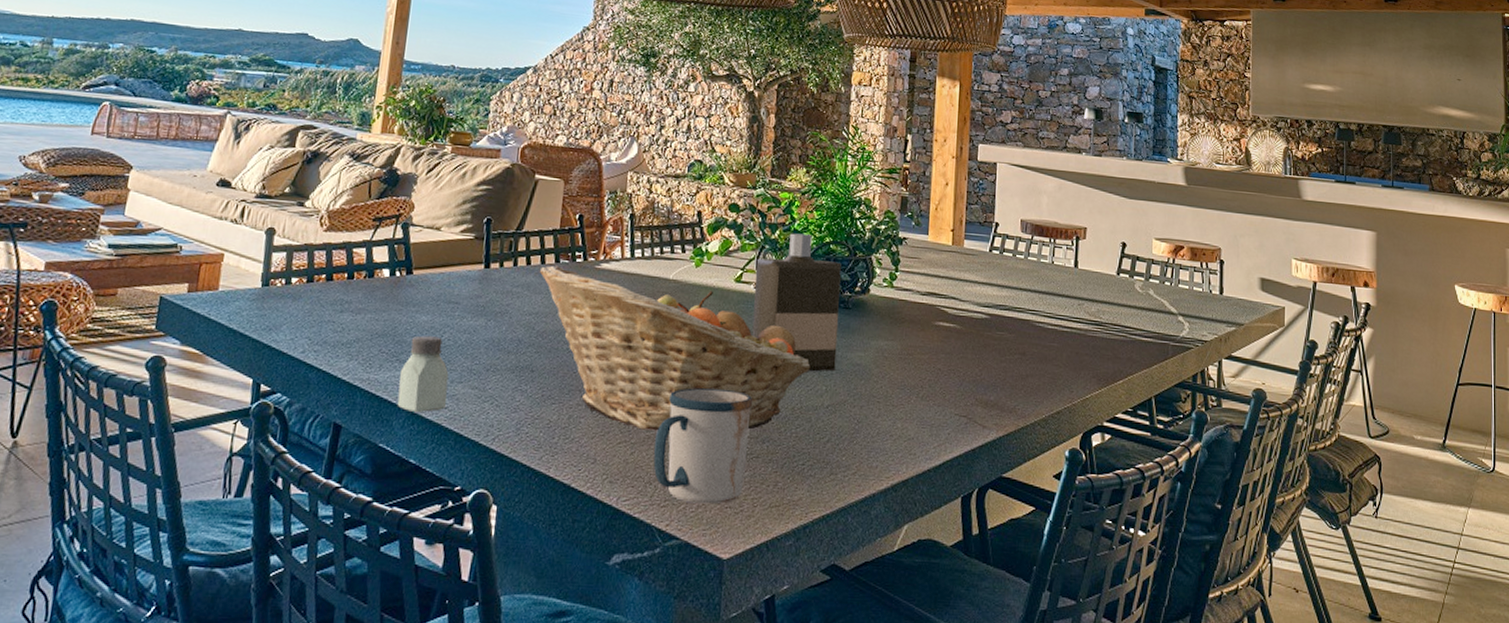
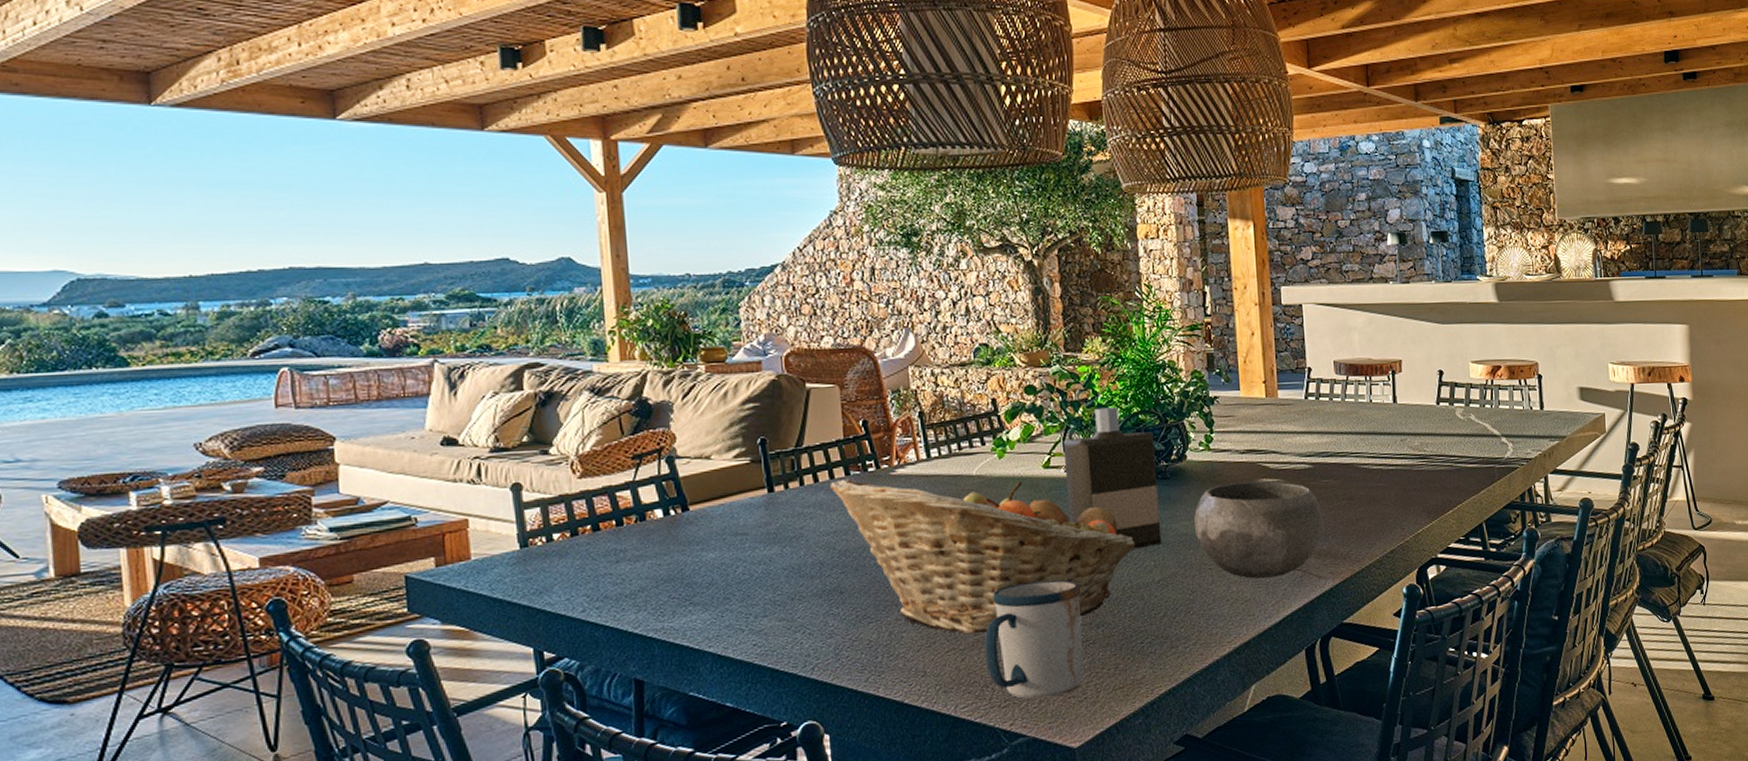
saltshaker: present [397,335,449,413] -> none [696,572,755,656]
bowl: none [869,321,994,420] -> present [1194,480,1323,579]

